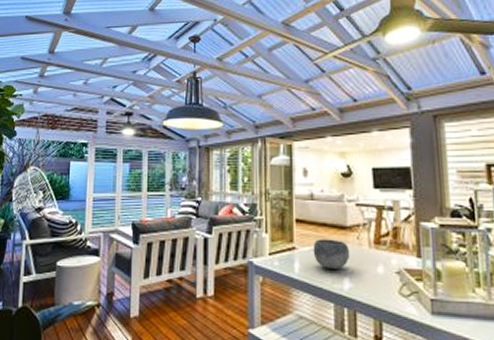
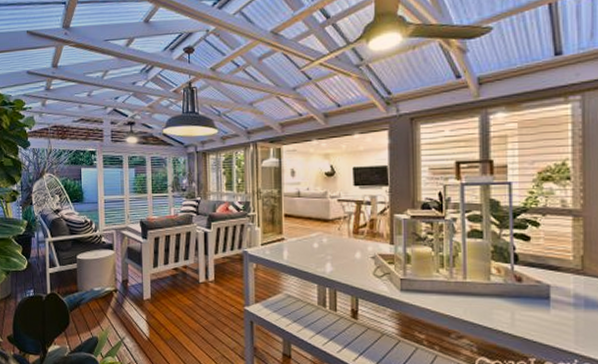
bowl: present [313,239,350,269] -> none [299,230,332,256]

